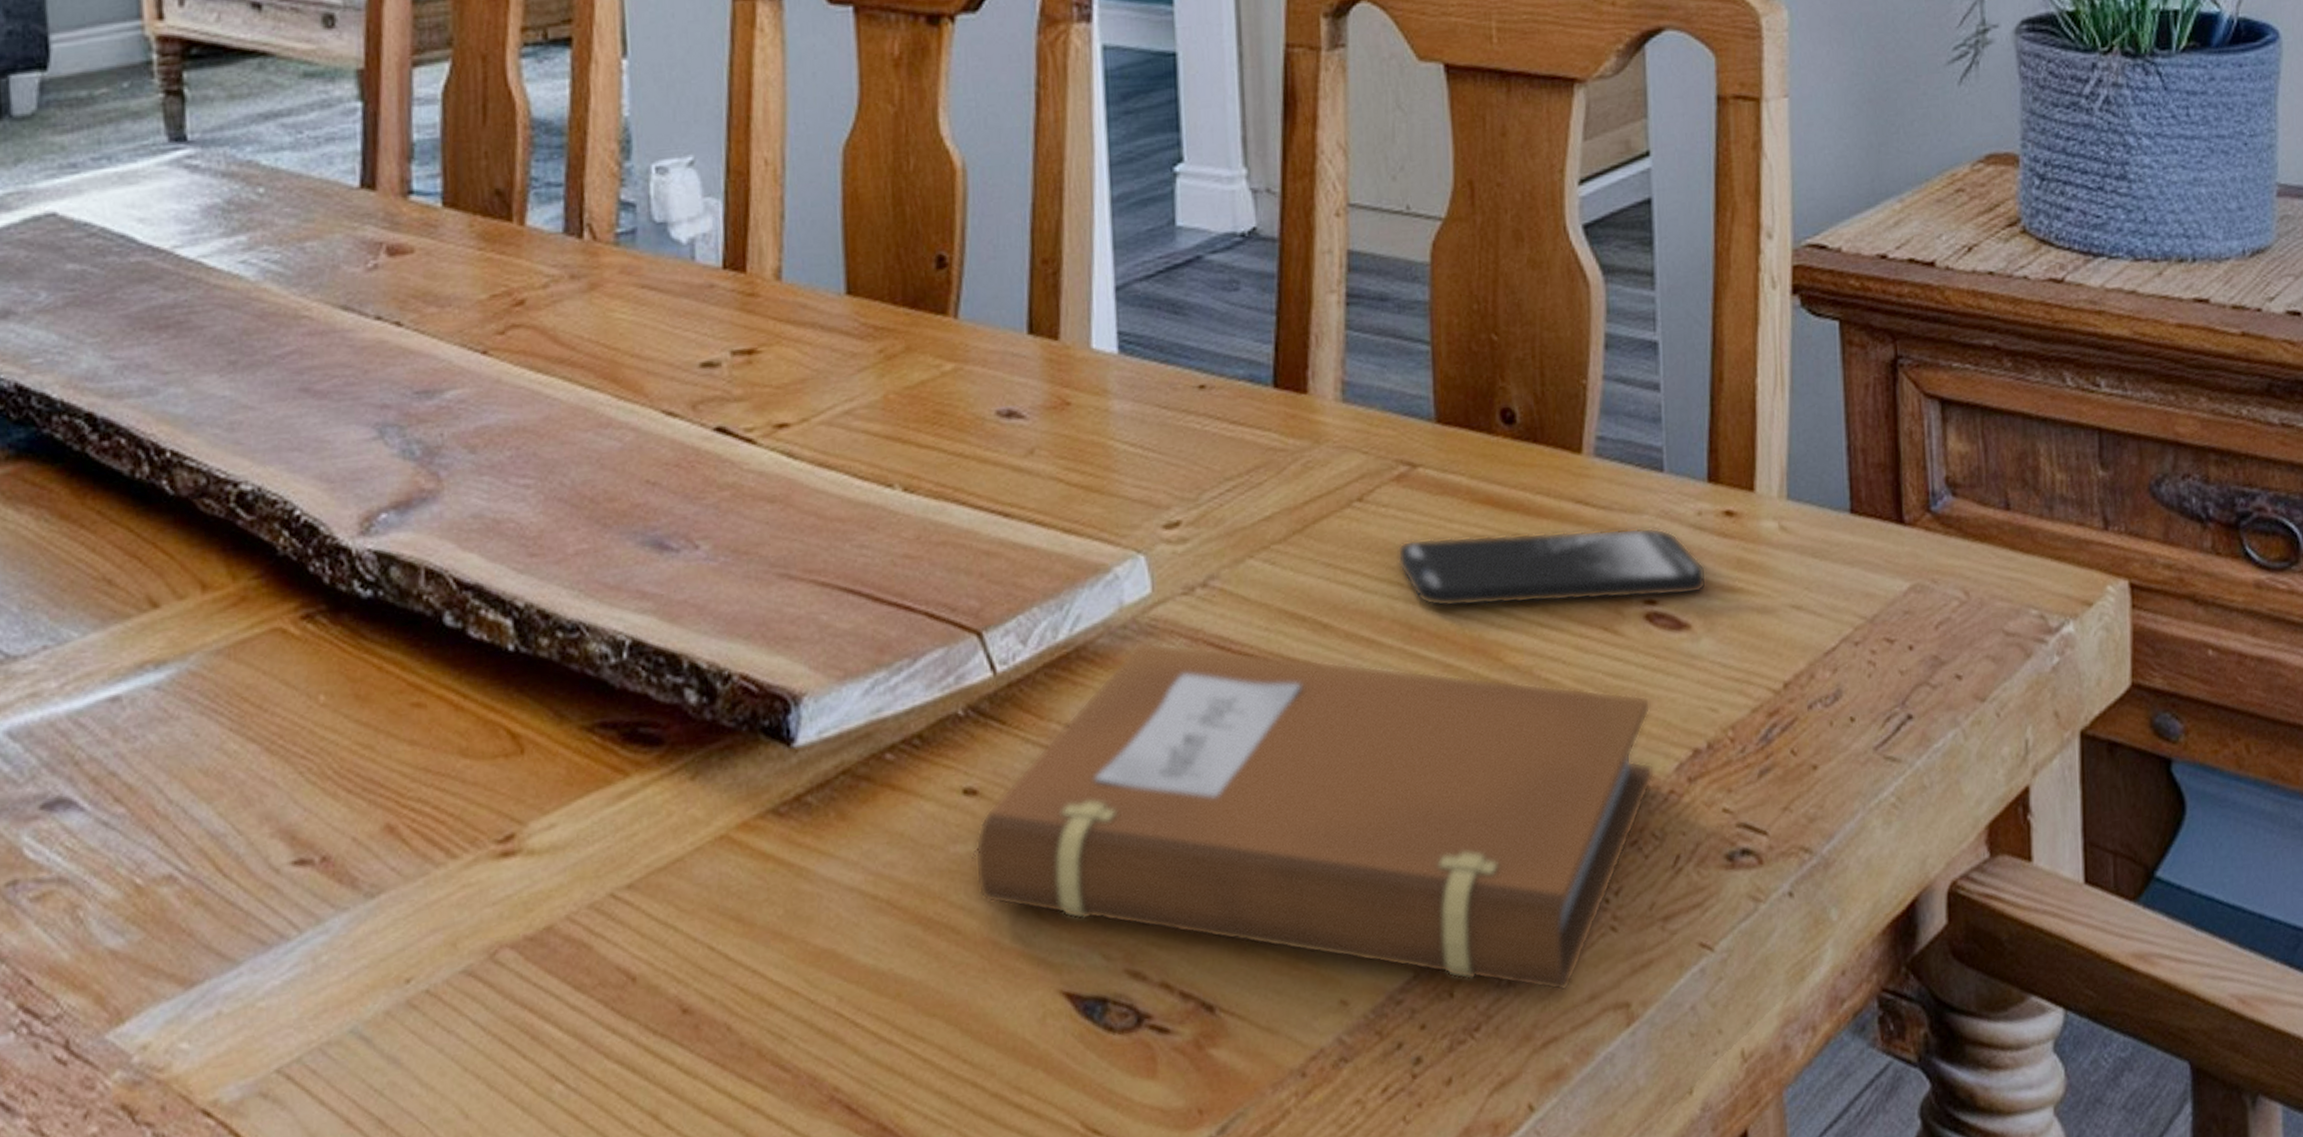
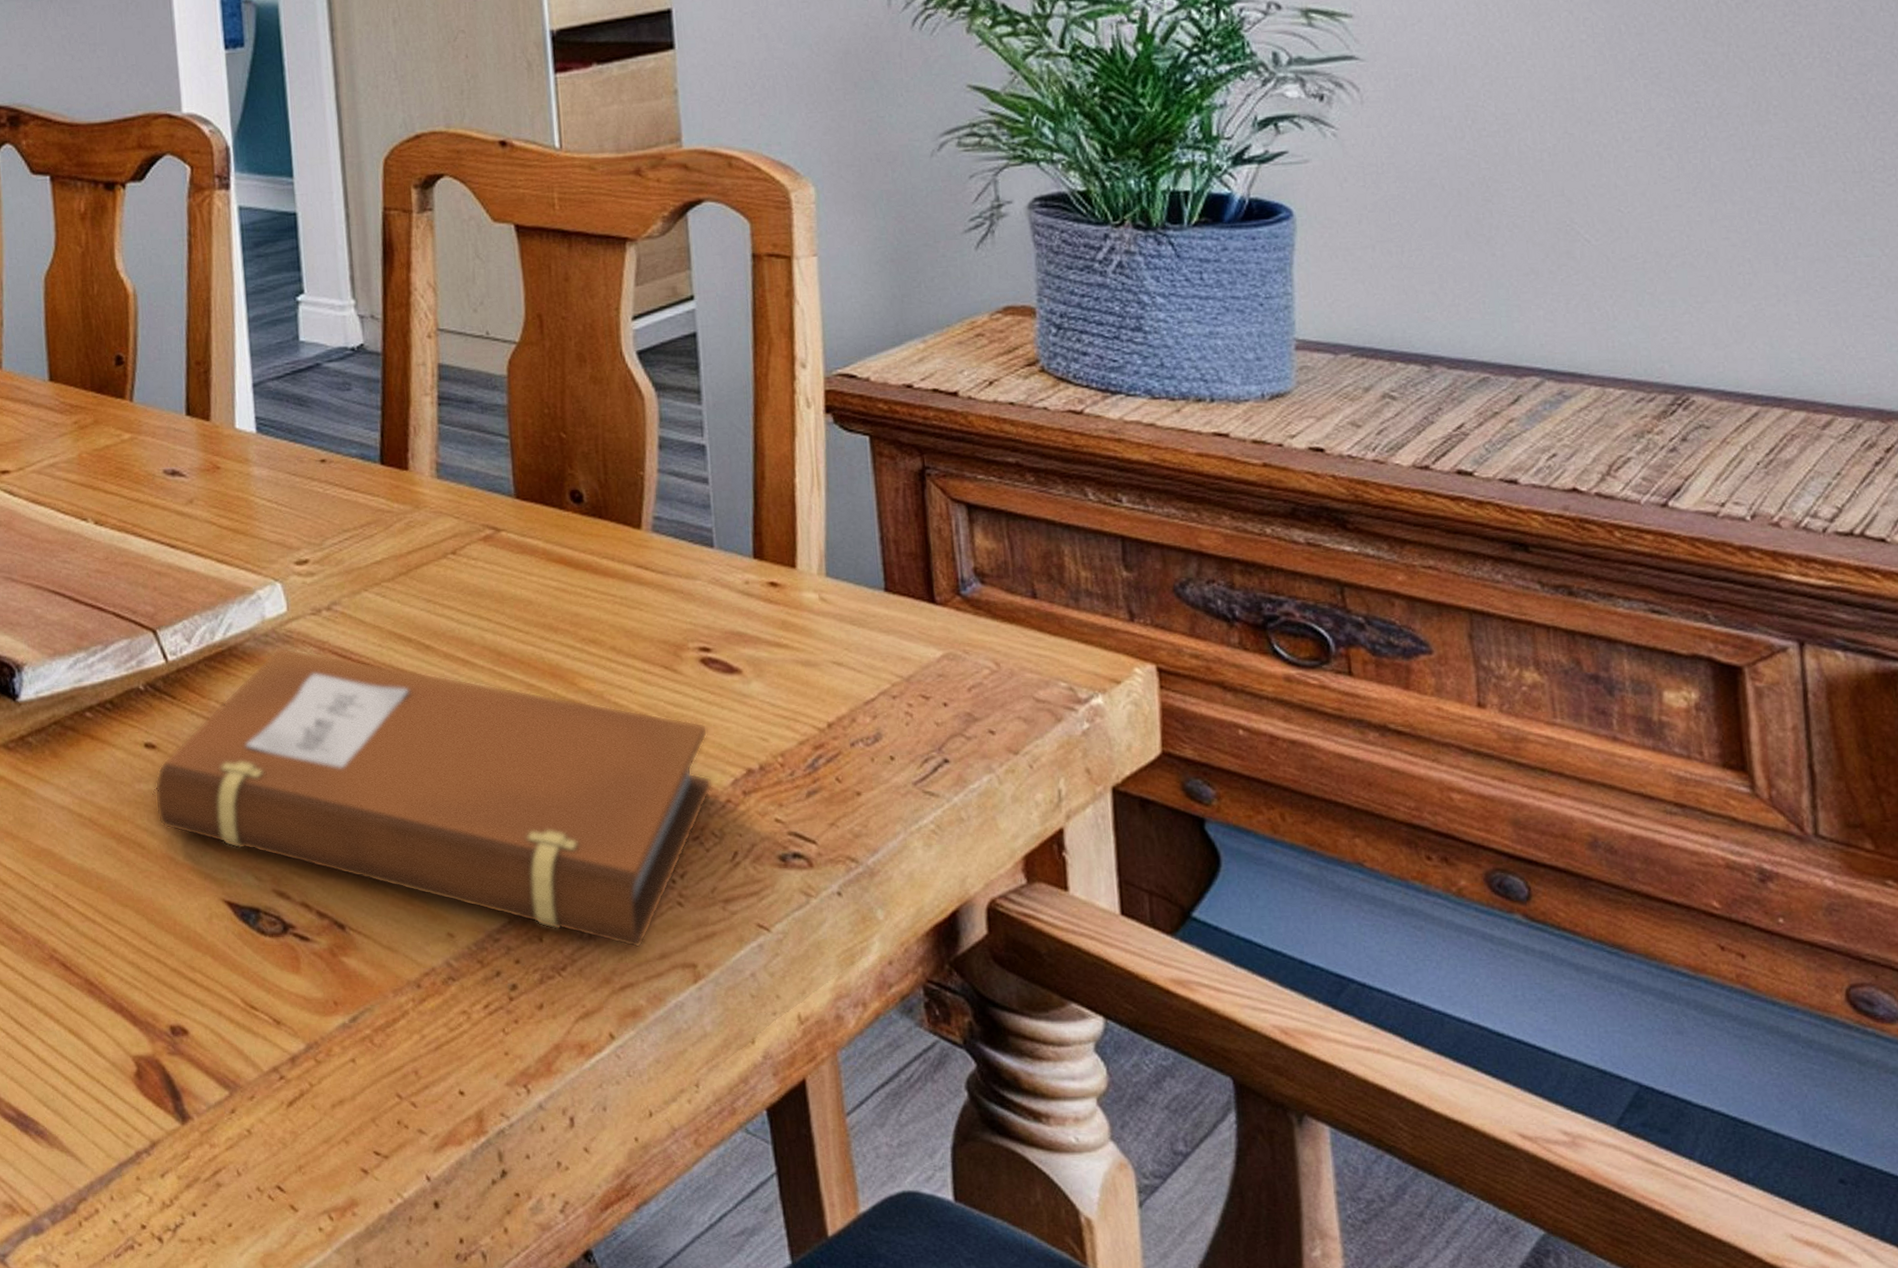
smartphone: present [1397,527,1707,608] -> none [485,586,755,647]

